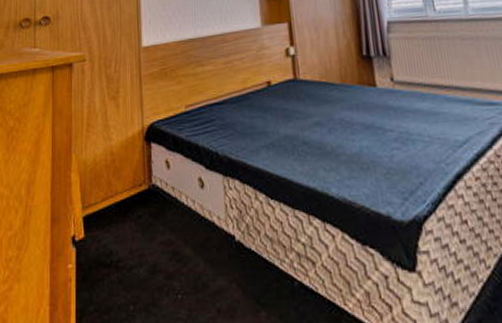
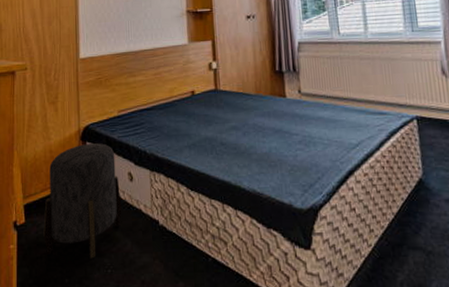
stool: none [105,144,192,281] -> present [43,143,122,259]

